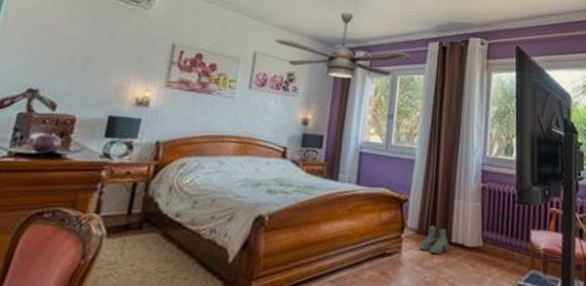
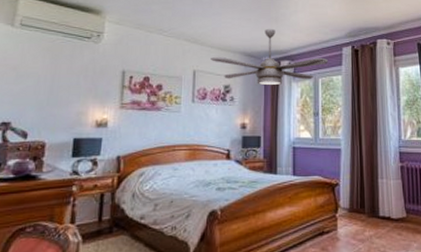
boots: present [418,224,448,255] -> none [352,203,377,228]

